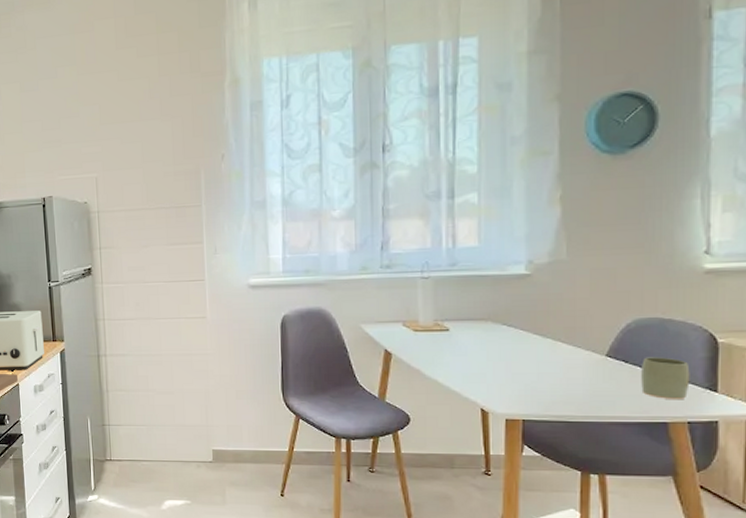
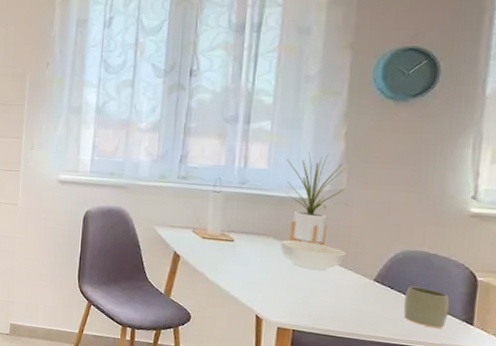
house plant: none [499,221,571,324] -> present [287,152,349,246]
bowl: none [500,322,573,353] -> present [280,240,346,272]

